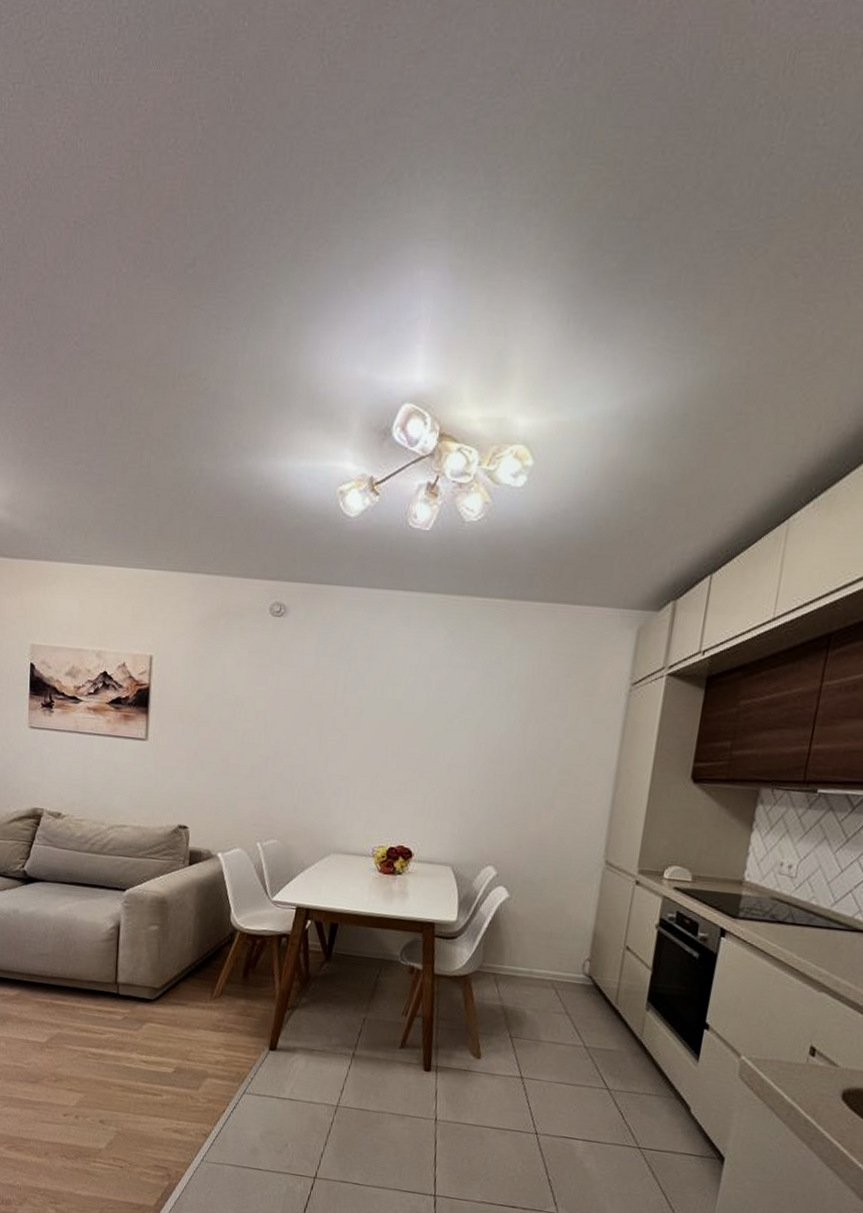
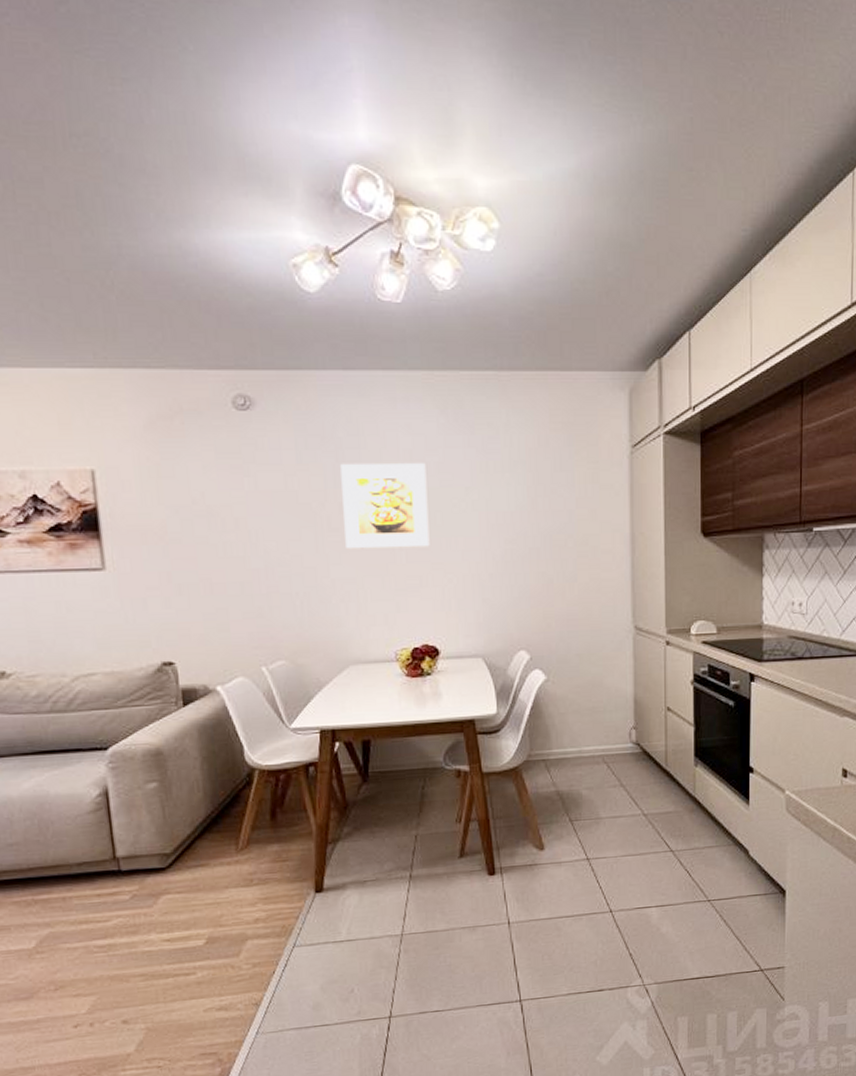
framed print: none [345,673,428,757] -> present [340,463,430,550]

